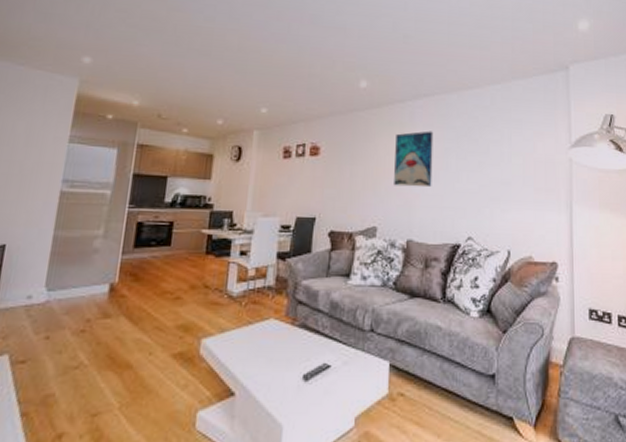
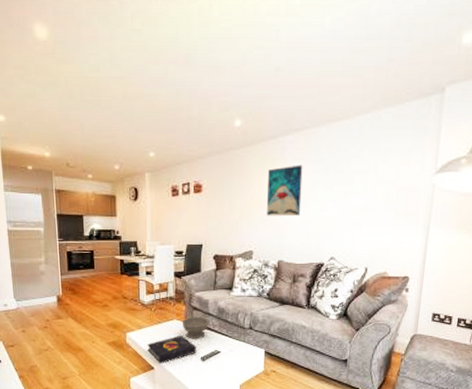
book: none [228,342,298,386] -> present [147,336,196,364]
bowl: none [281,313,318,348] -> present [182,316,209,339]

